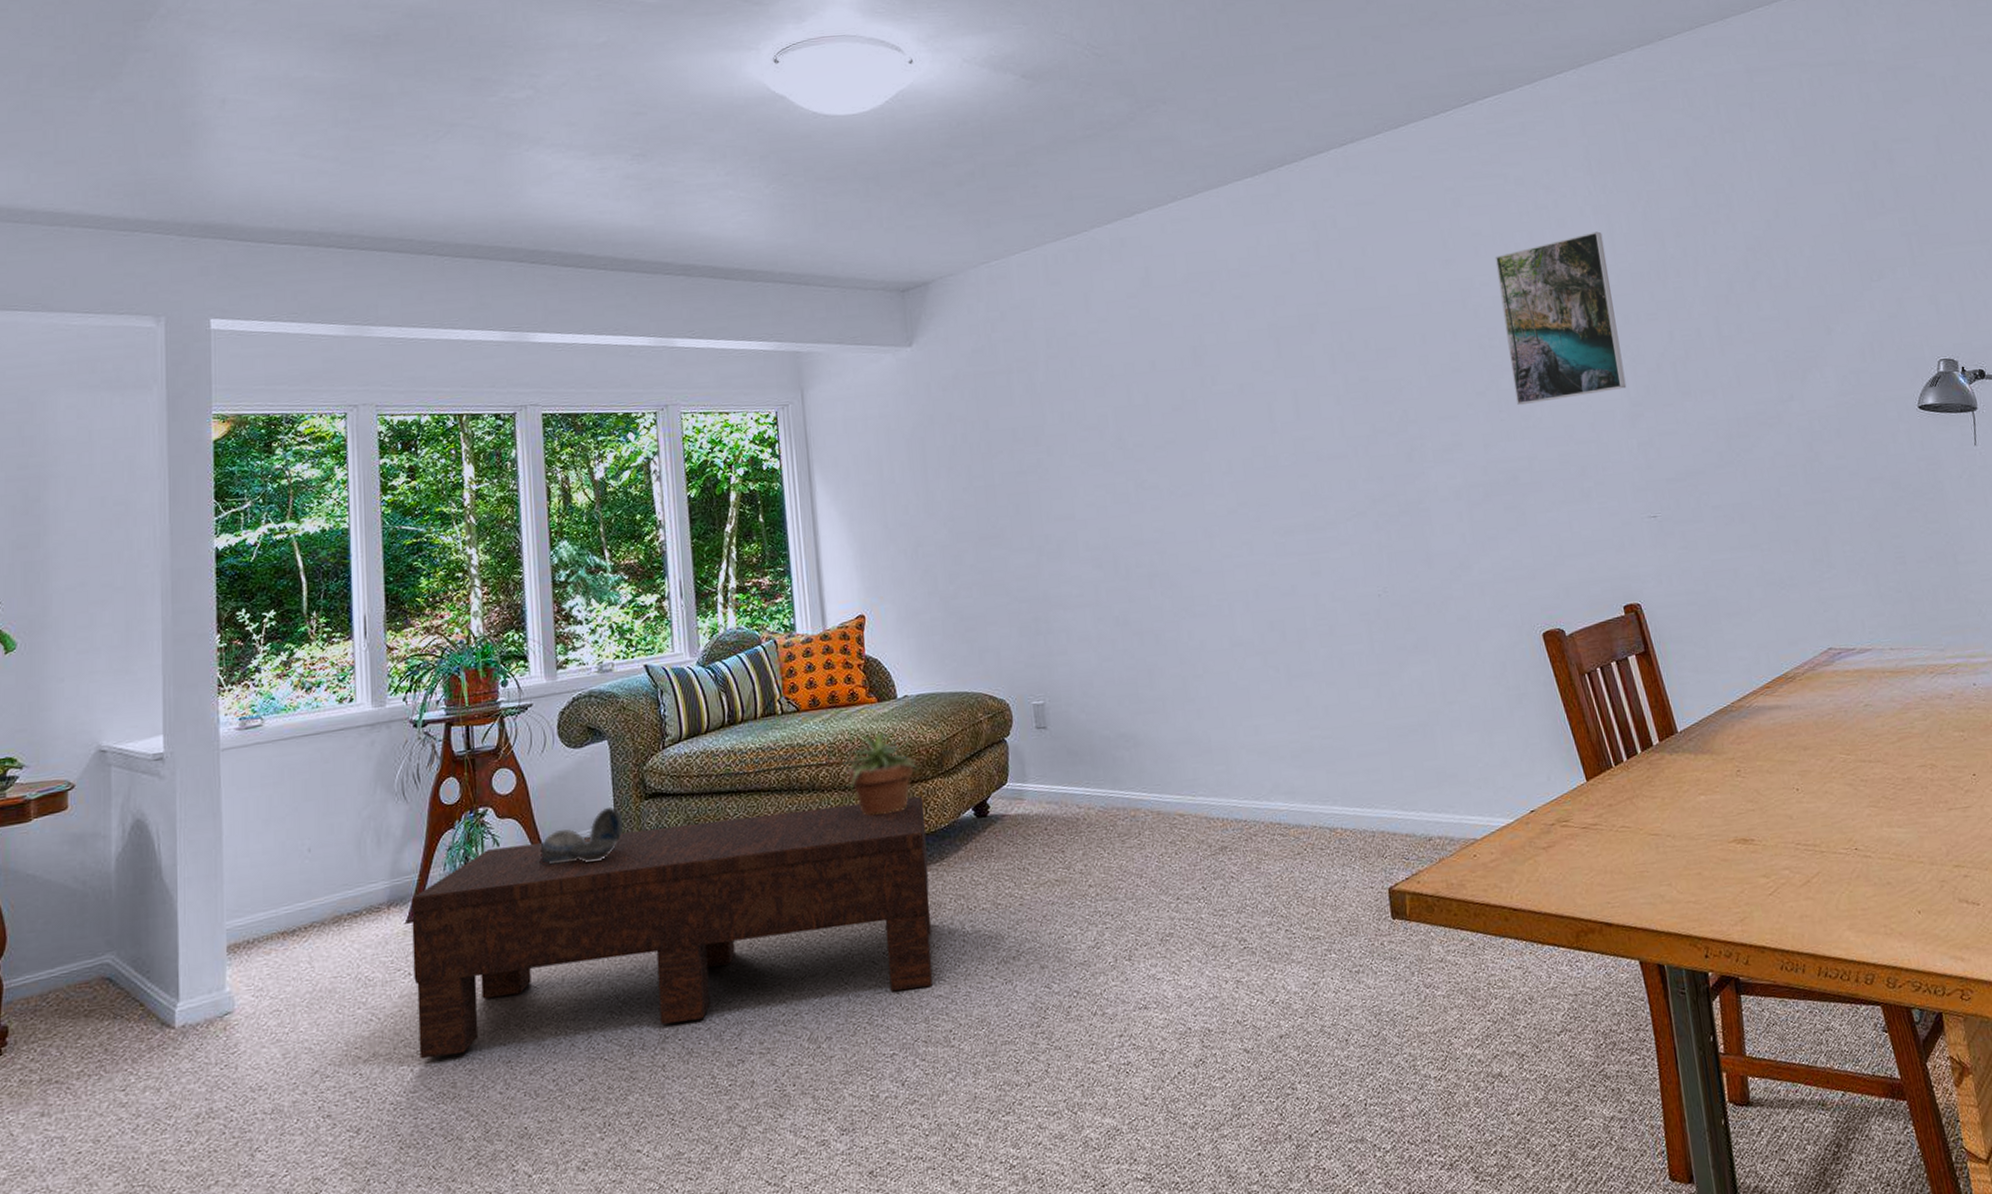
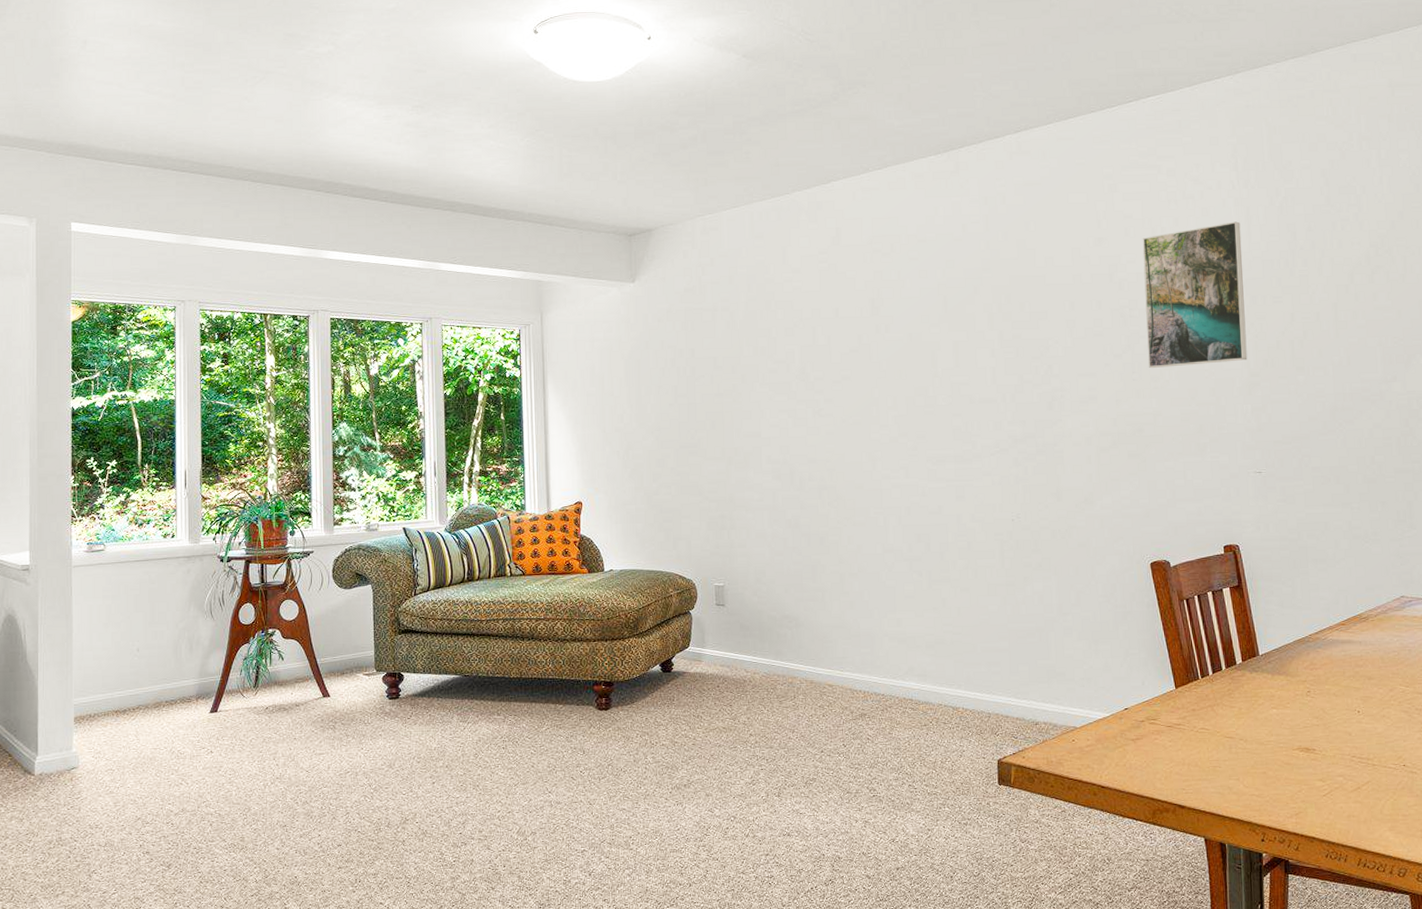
coffee table: present [411,796,933,1059] -> none [214,651,621,817]
decorative bowl: present [539,807,624,865] -> none [314,638,381,680]
potted plant: present [842,727,920,816] -> none [556,593,620,663]

